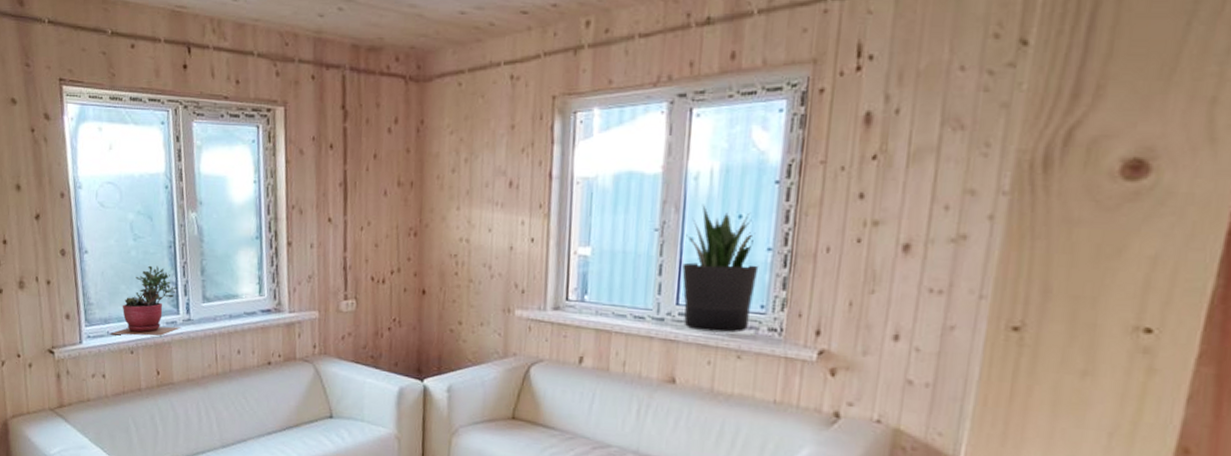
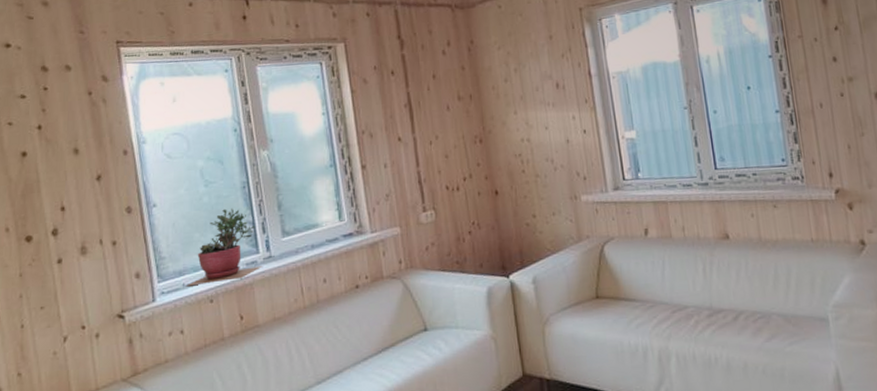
planter: present [682,204,759,334] -> none [710,81,776,190]

